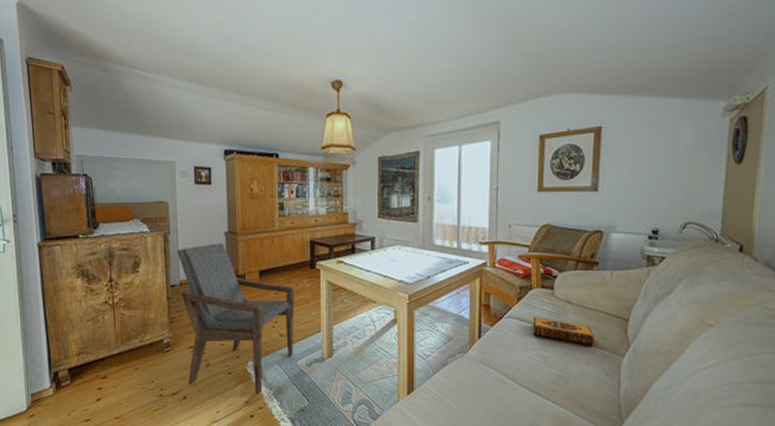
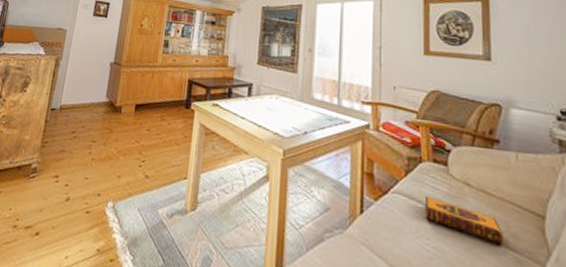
armchair: present [177,242,295,394] -> none [44,72,167,243]

